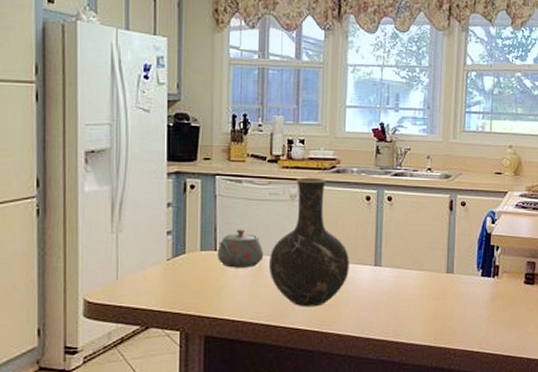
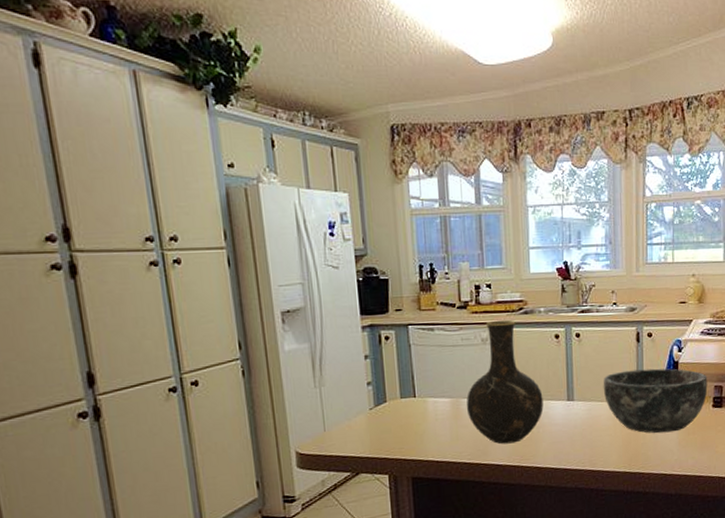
teapot: present [217,229,264,268] -> none [416,375,461,413]
bowl: none [412,239,520,307] -> present [603,368,708,434]

